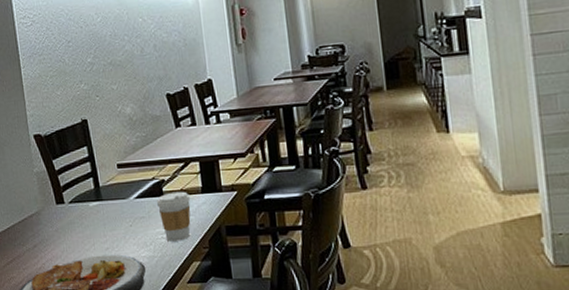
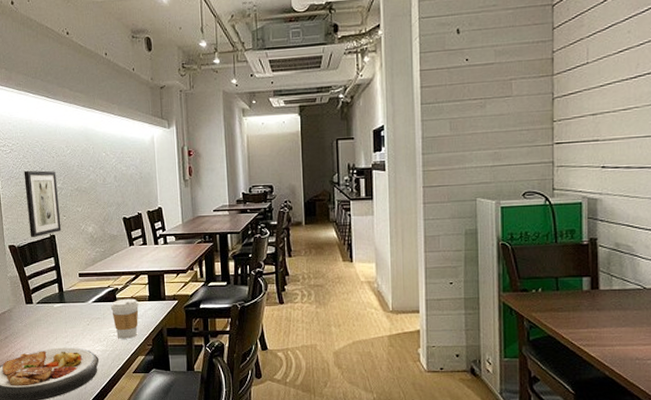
wall art: none [48,43,95,125] -> present [23,170,62,238]

